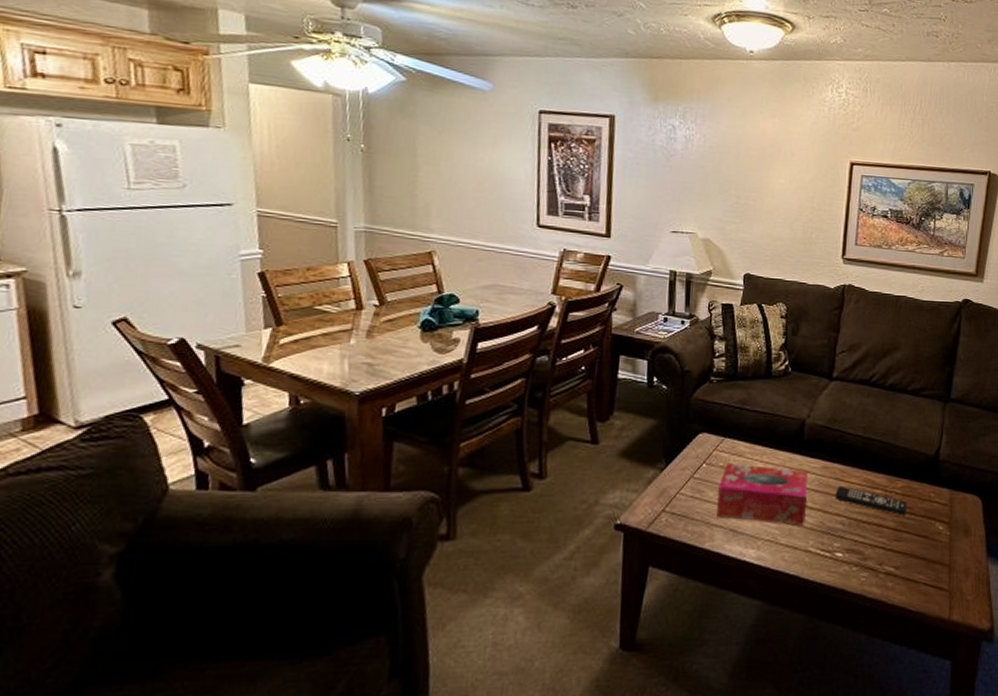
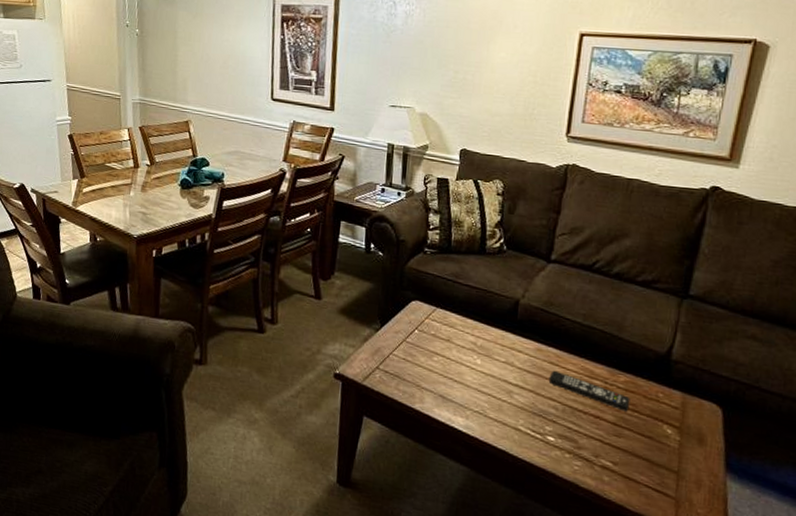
tissue box: present [717,464,808,526] -> none [427,333,520,404]

